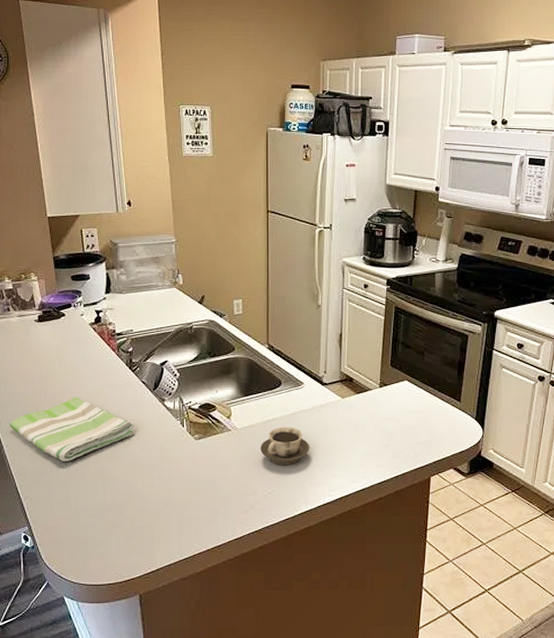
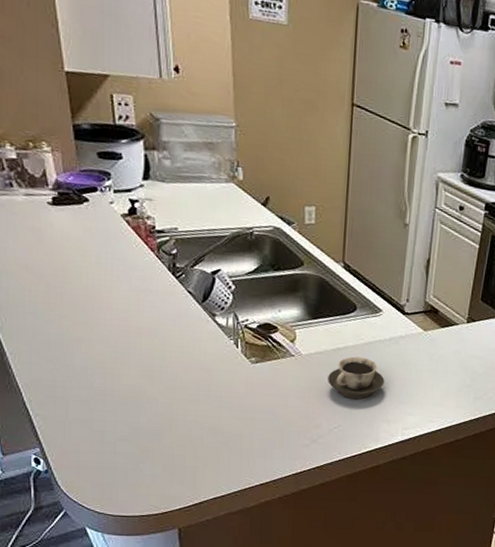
dish towel: present [10,396,135,462] -> none [14,301,178,377]

